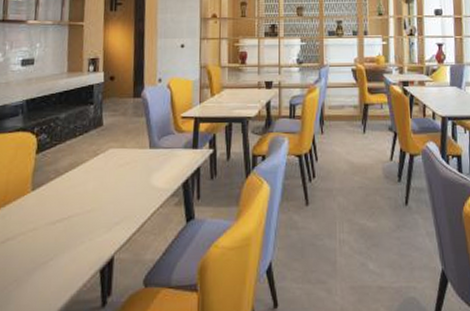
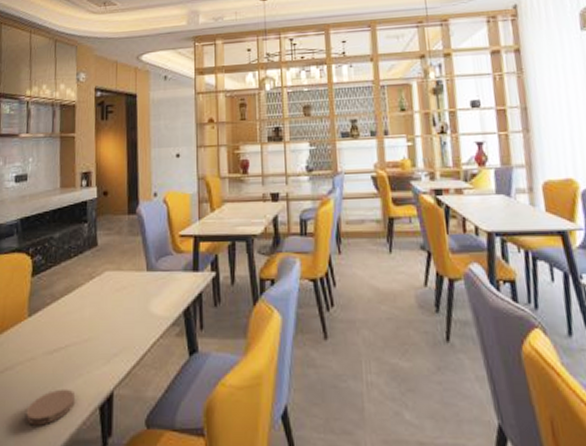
coaster: none [26,255,77,290] -> present [26,388,76,426]

